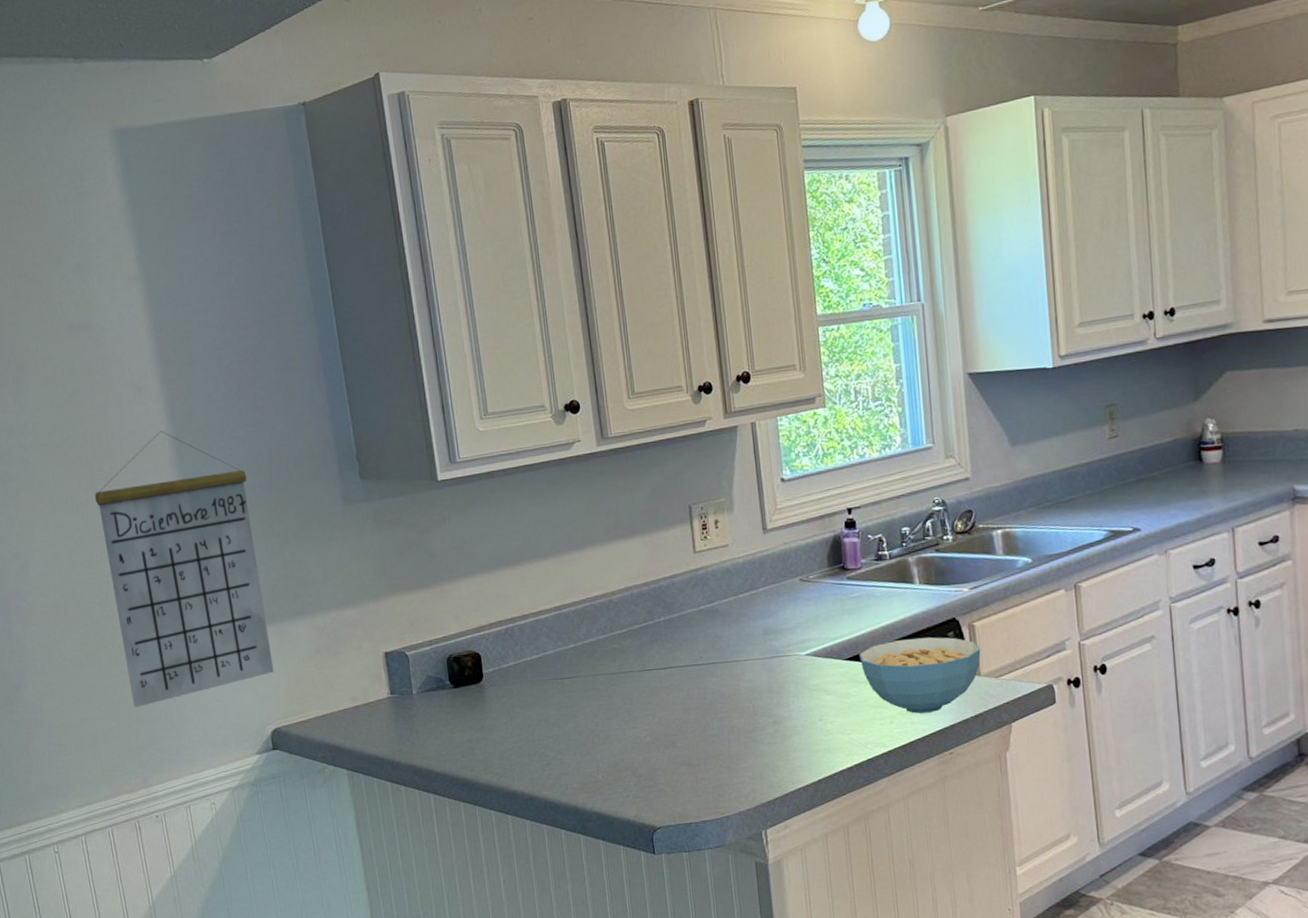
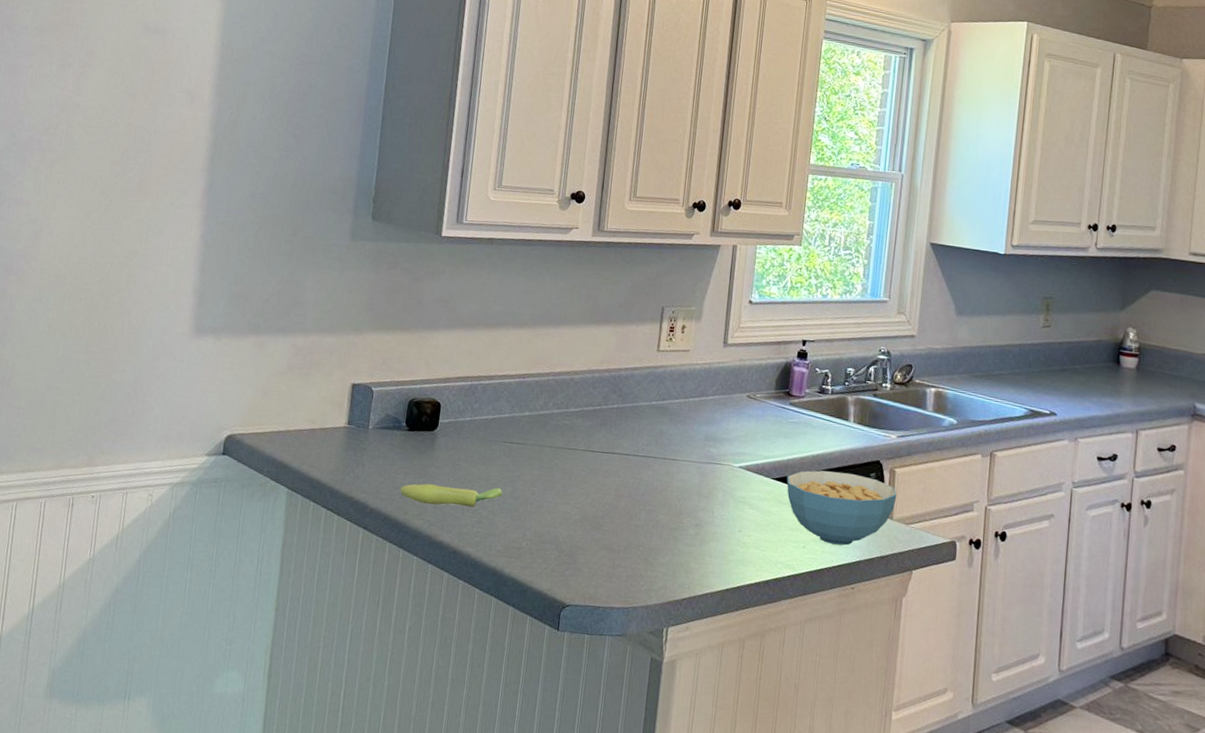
calendar: present [94,431,274,707] -> none [101,137,269,387]
banana: none [460,726,566,757] -> present [400,483,503,506]

